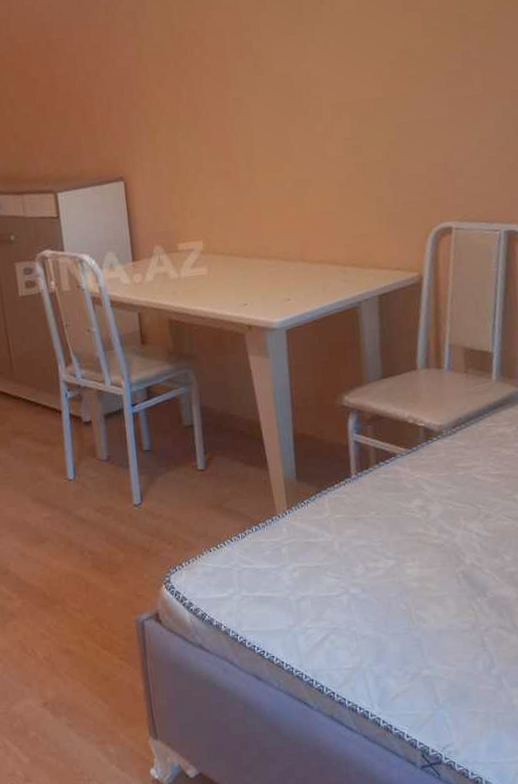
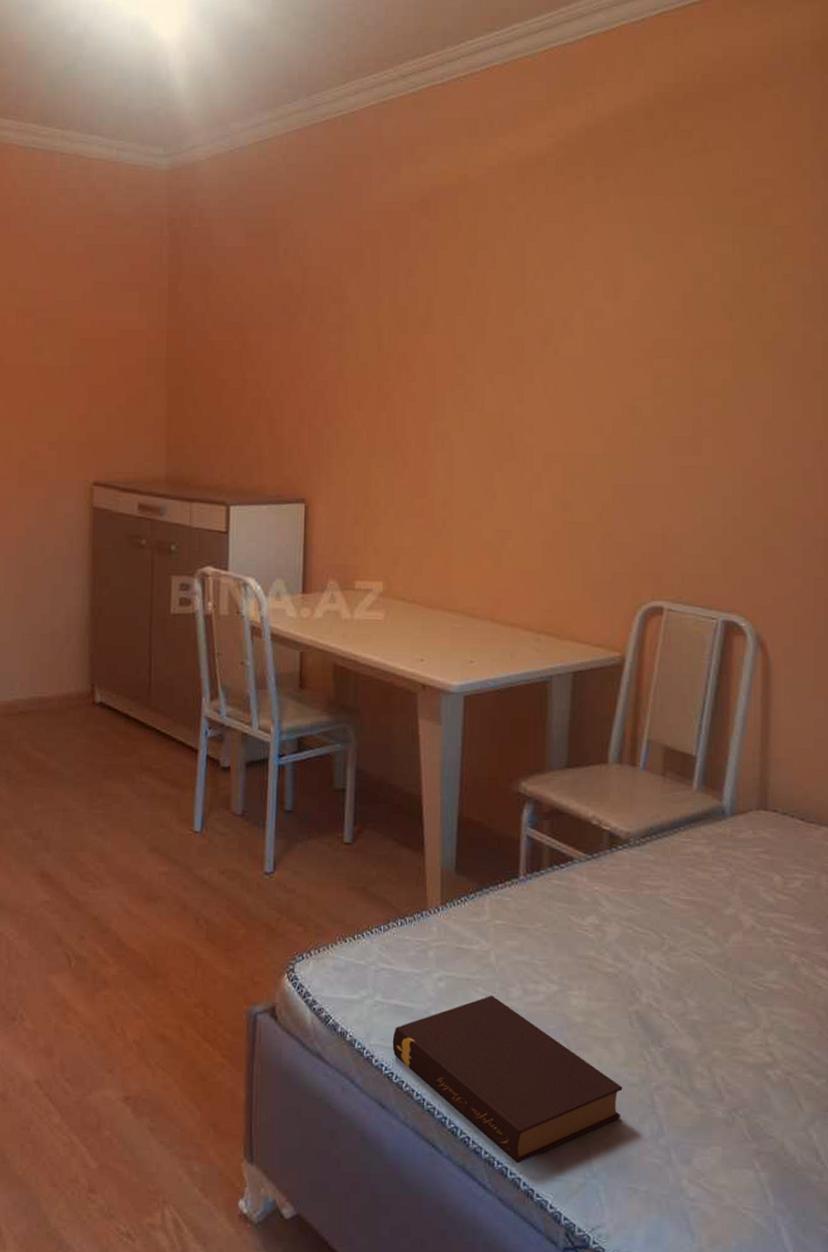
book: none [260,577,457,707] -> present [392,995,623,1164]

